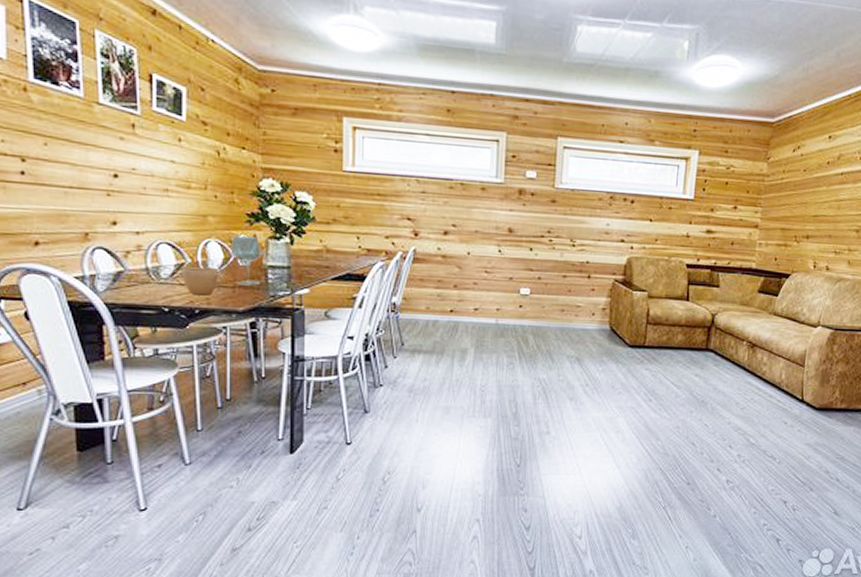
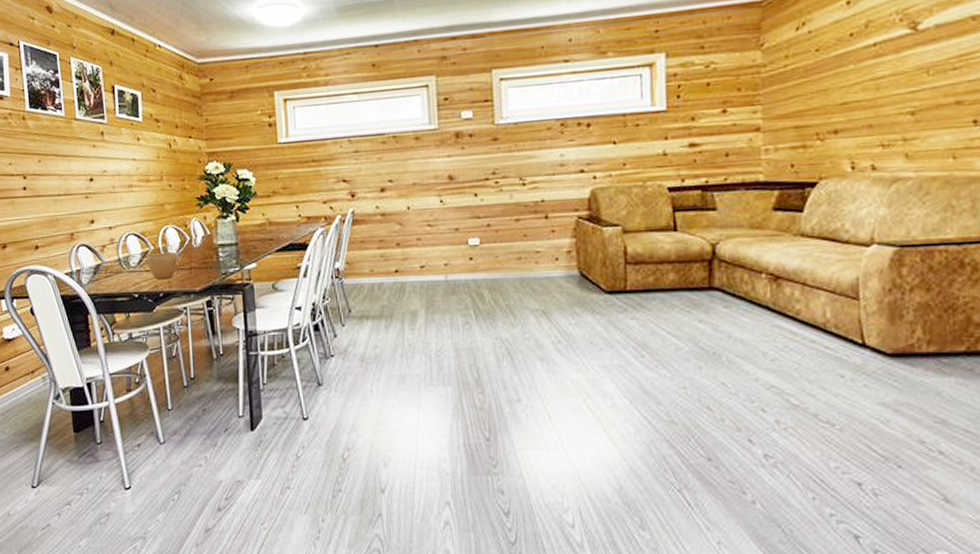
wine glass: present [230,236,263,286] -> none [185,219,213,266]

